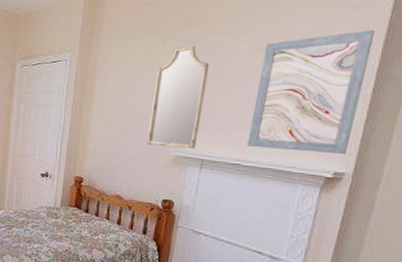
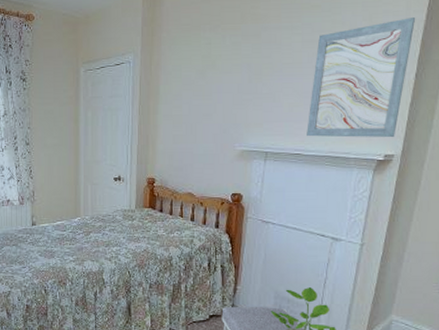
home mirror: present [146,46,209,149] -> none [213,41,267,143]

